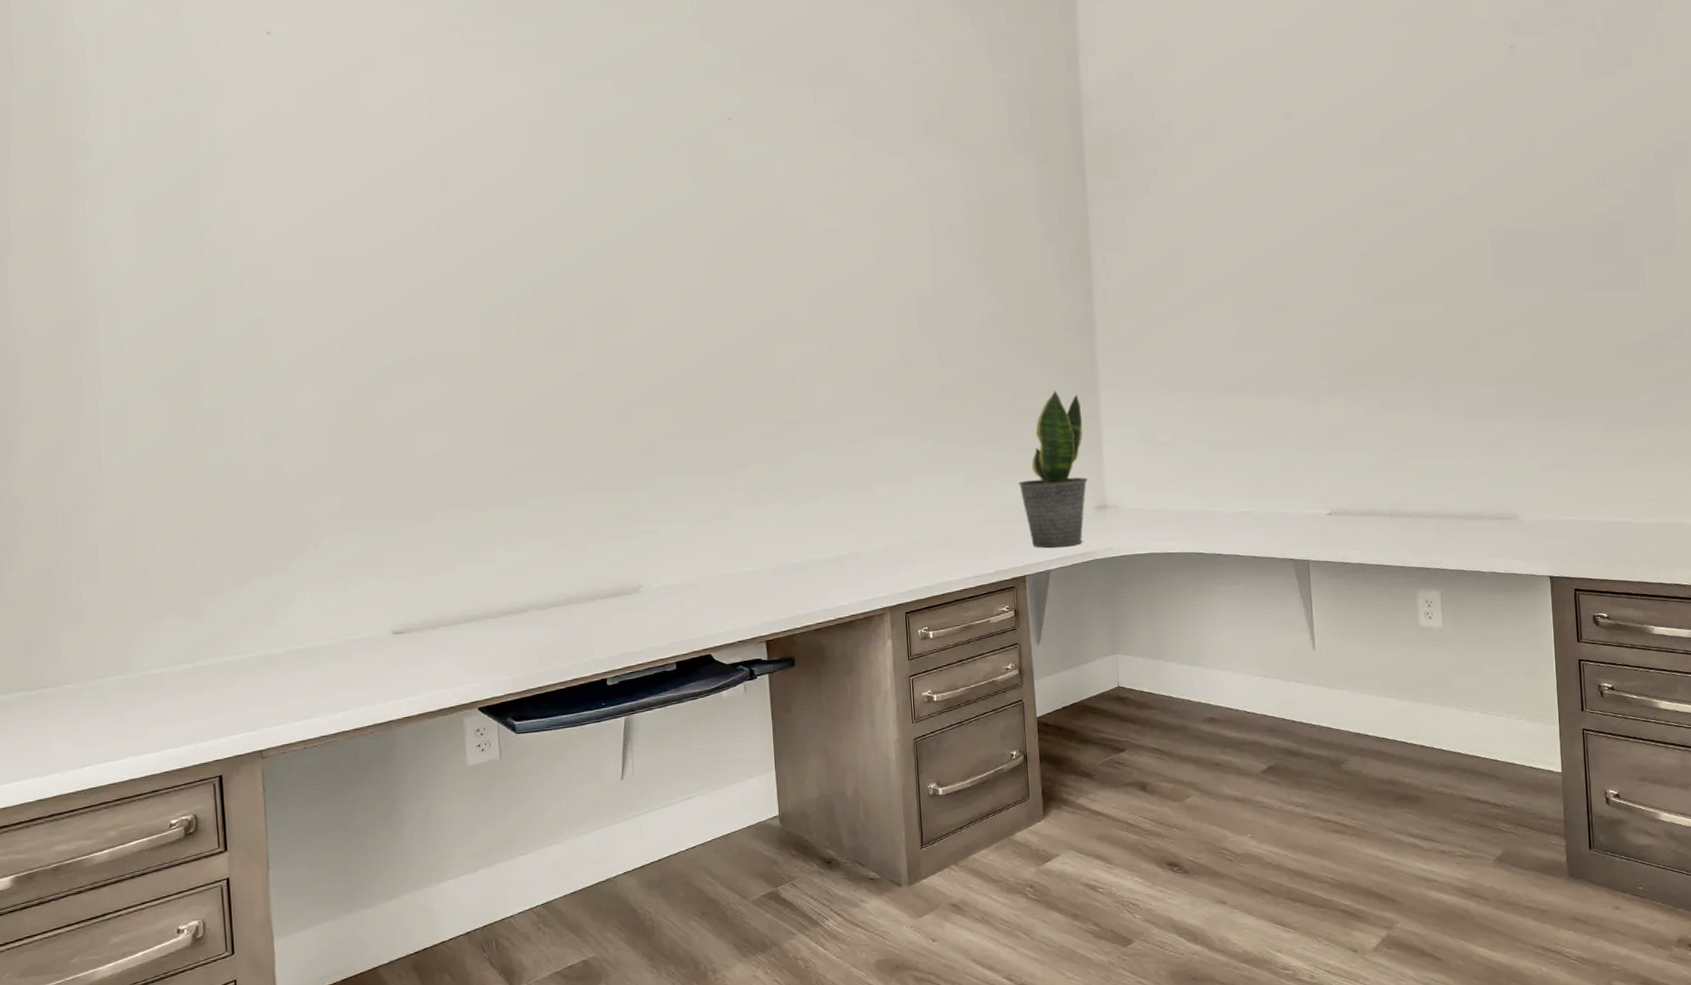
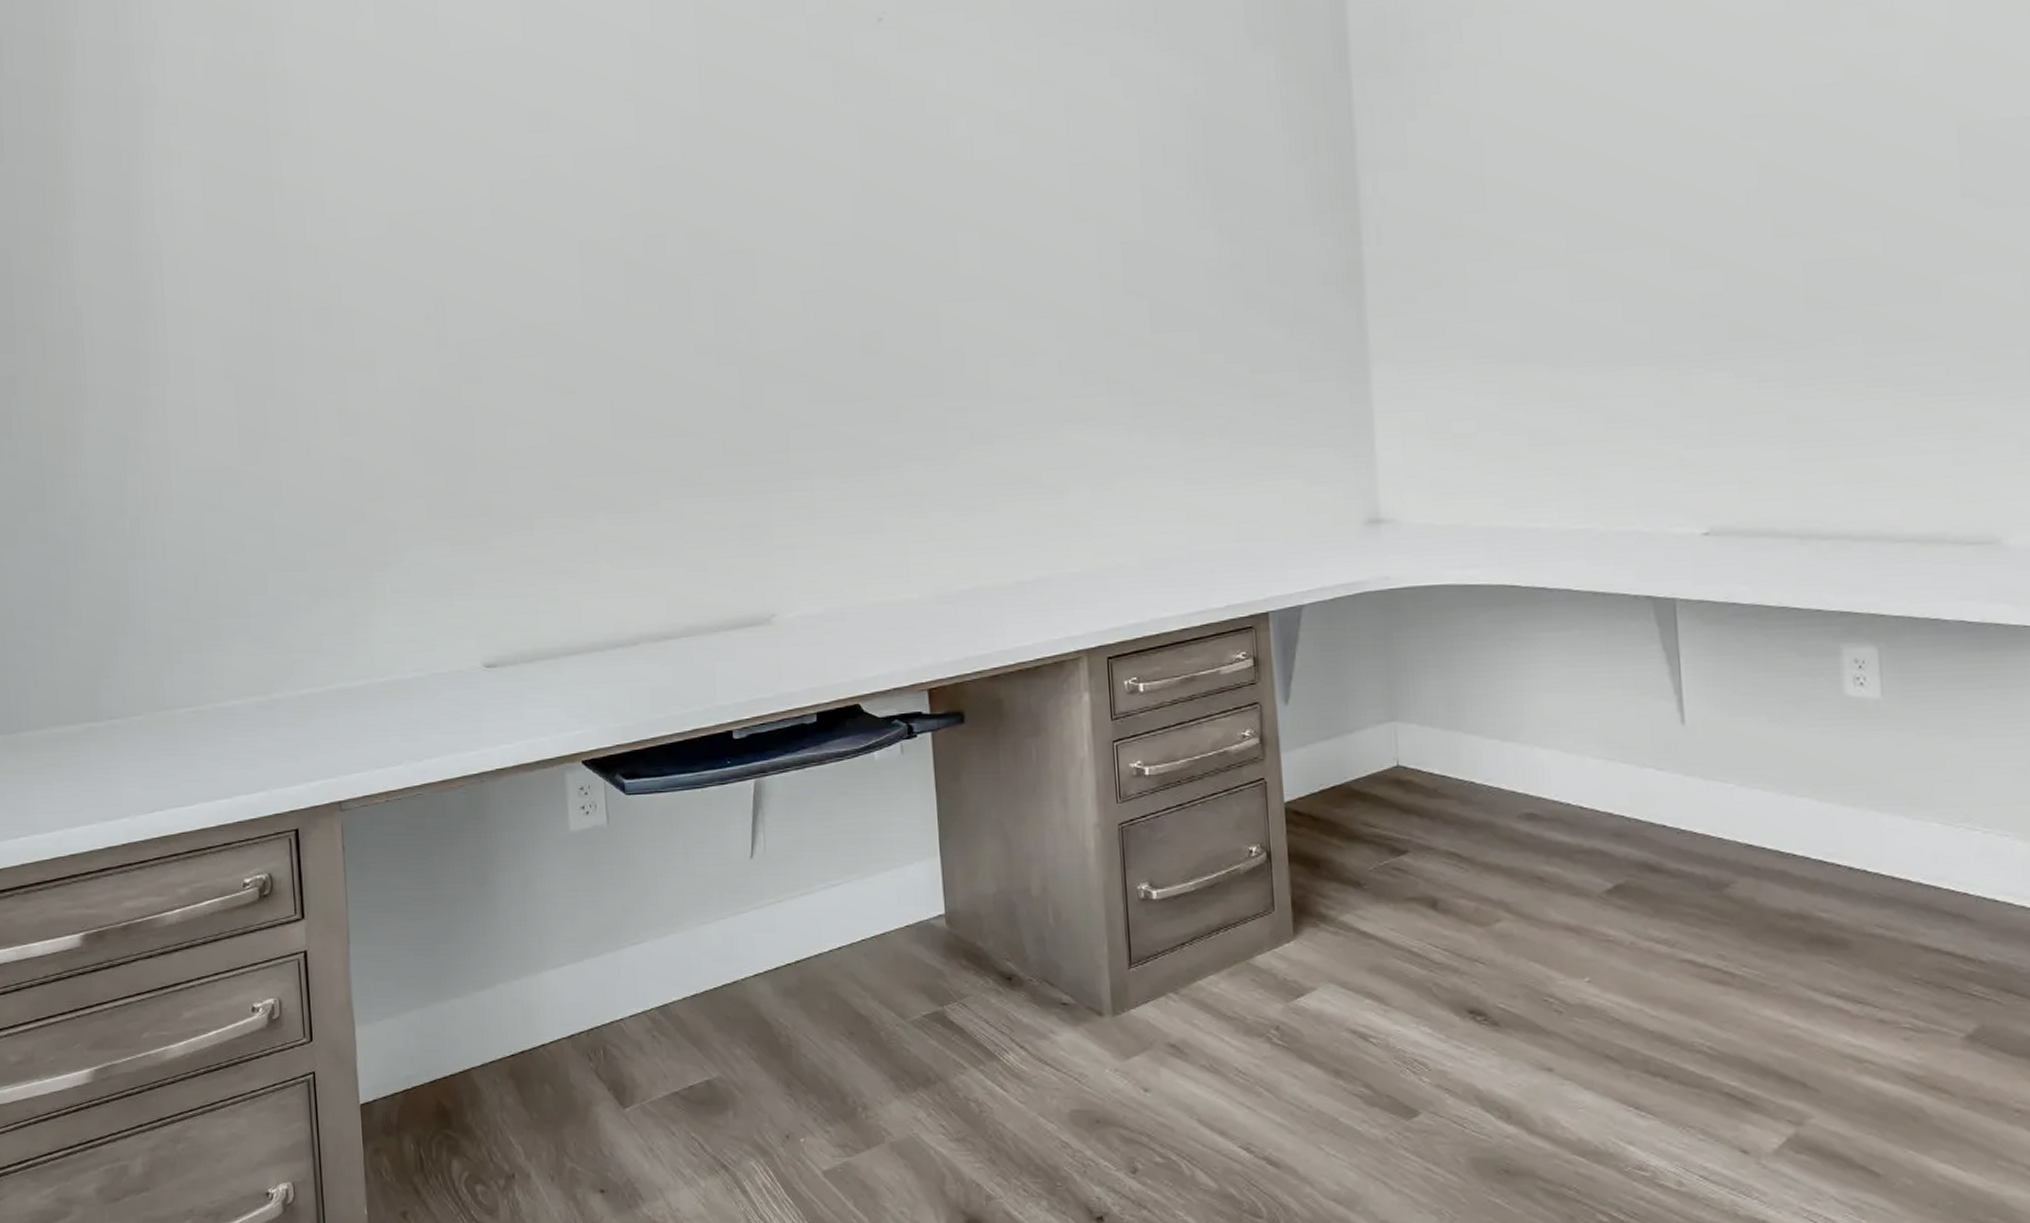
potted plant: present [1018,390,1088,548] -> none [1257,363,1355,575]

